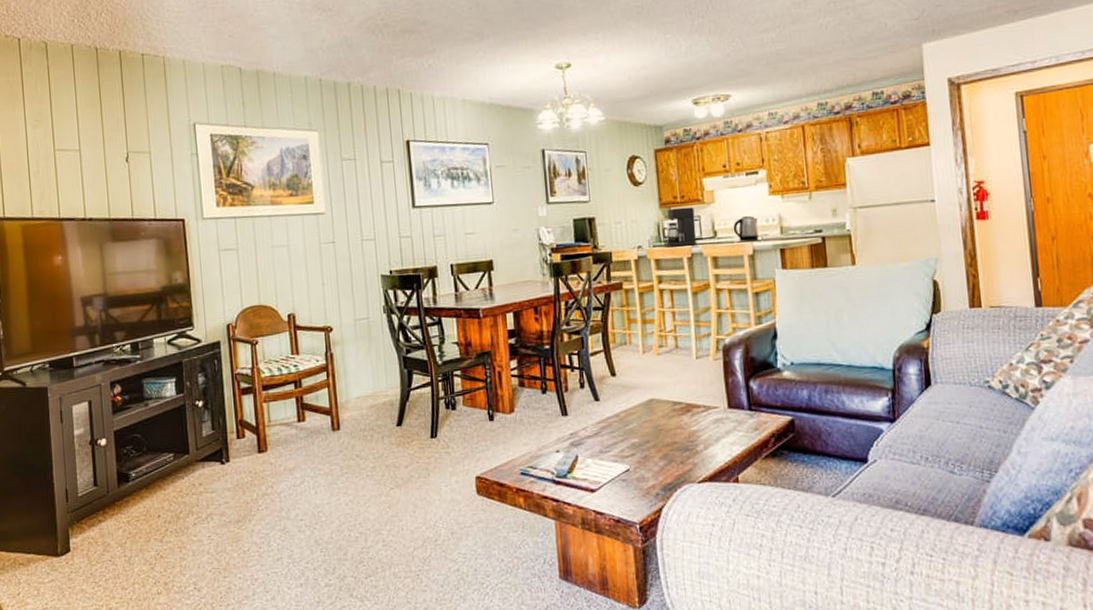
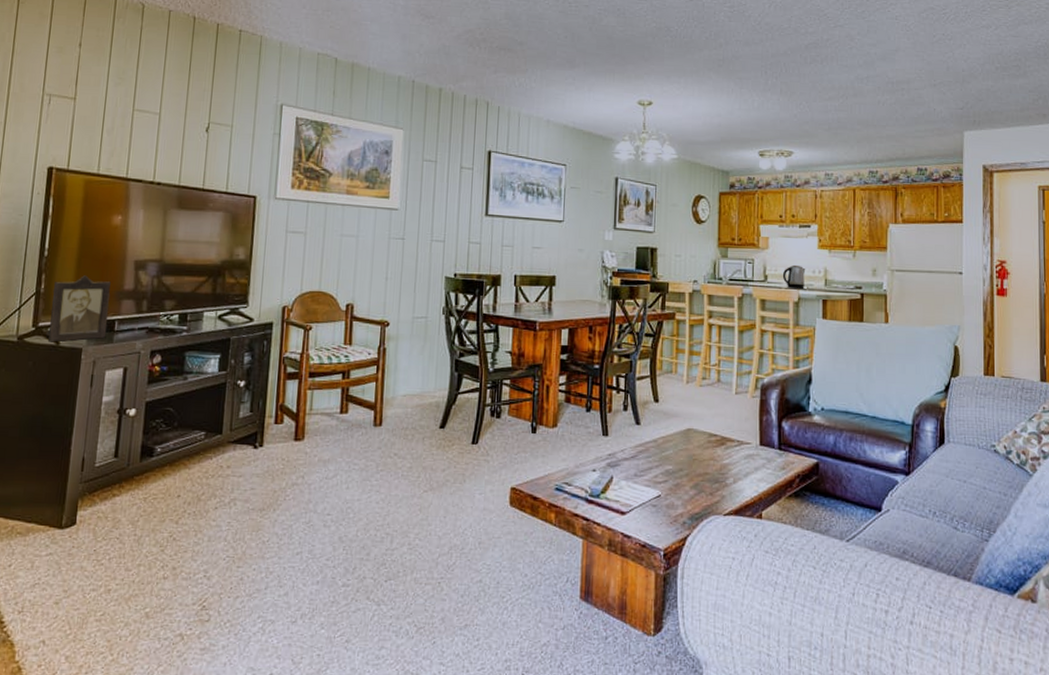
photo frame: none [11,317,67,385] -> present [46,275,111,343]
coffee maker: present [662,207,696,248] -> none [717,249,749,288]

